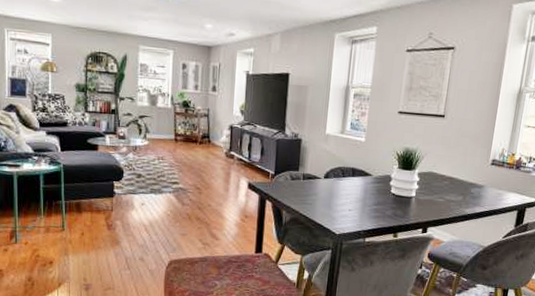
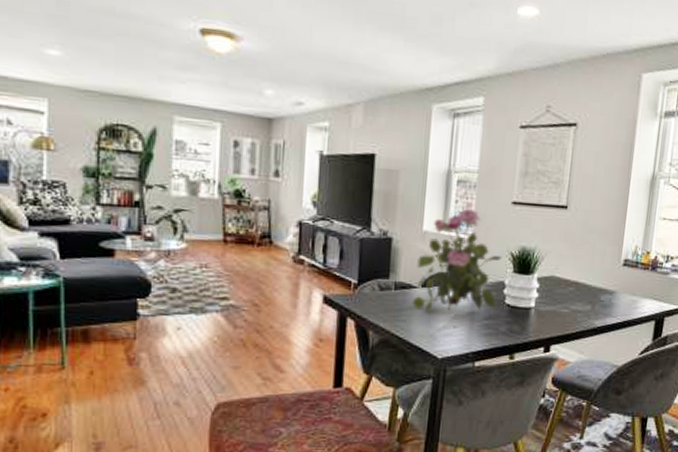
flower bouquet: none [316,116,389,198] -> present [411,208,502,313]

